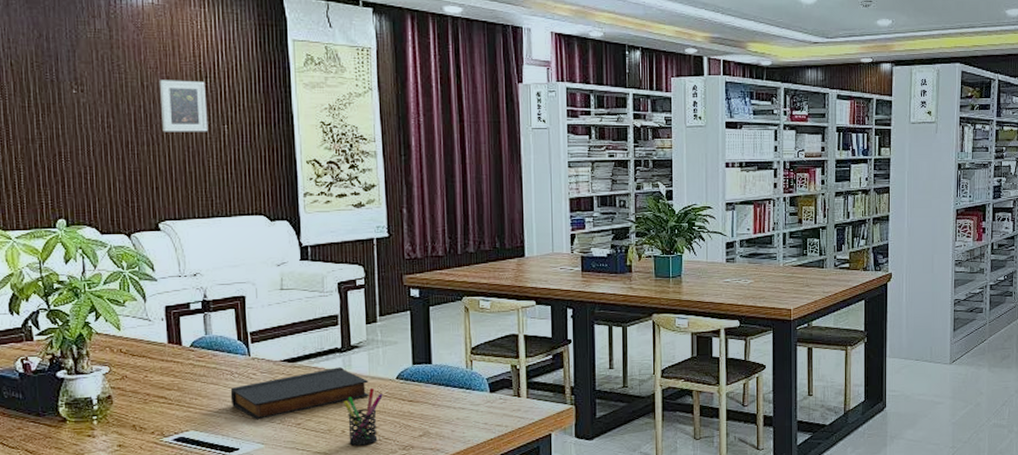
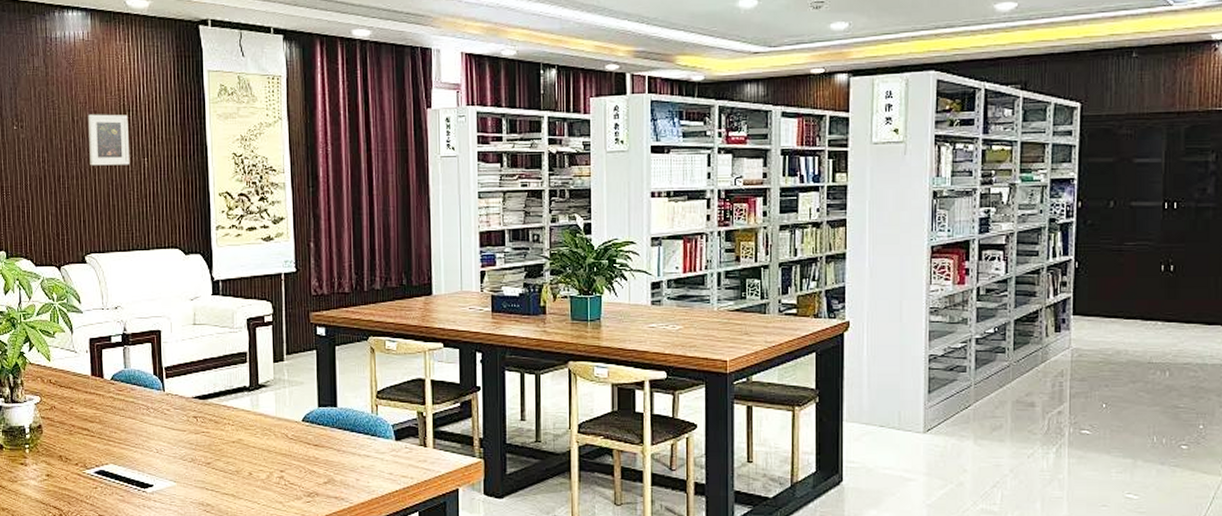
book: present [230,367,370,420] -> none [146,407,276,457]
pen holder: present [343,388,383,447] -> none [251,430,289,491]

